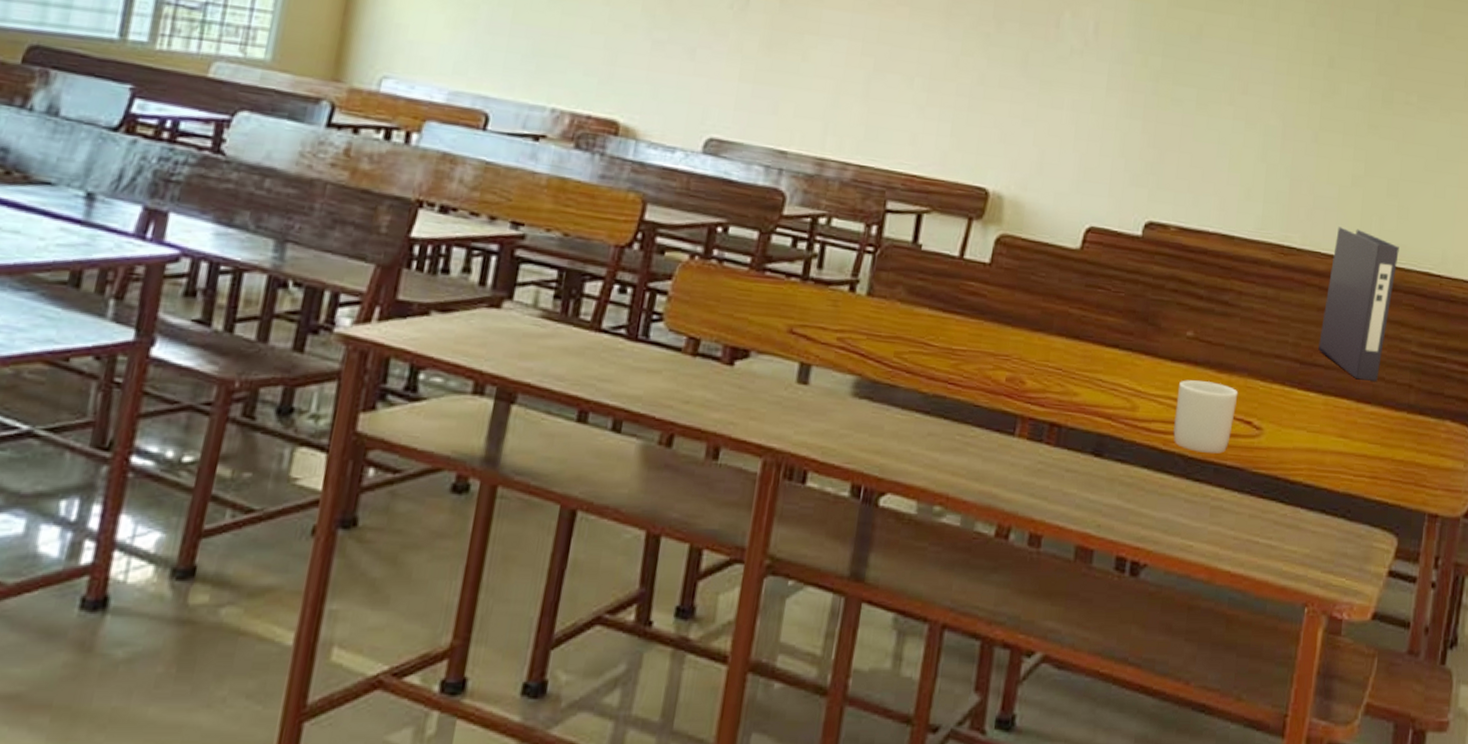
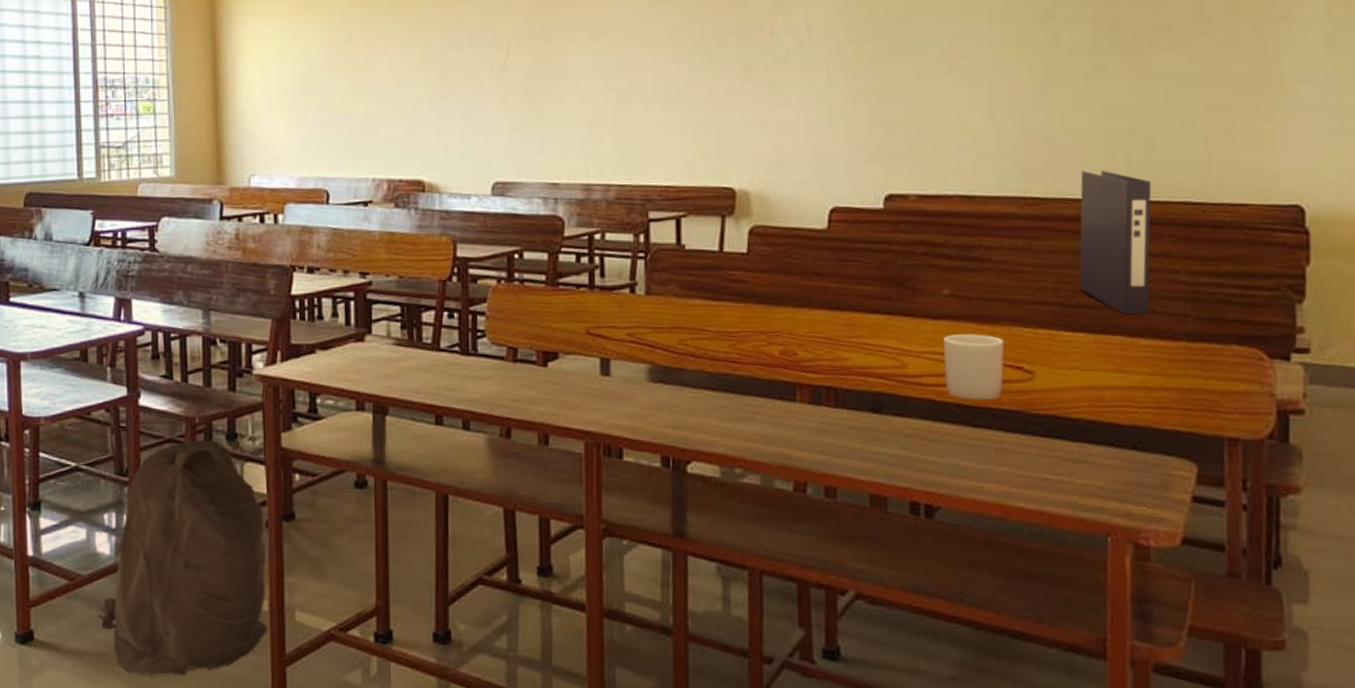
backpack: none [19,410,312,732] -> present [98,439,267,677]

